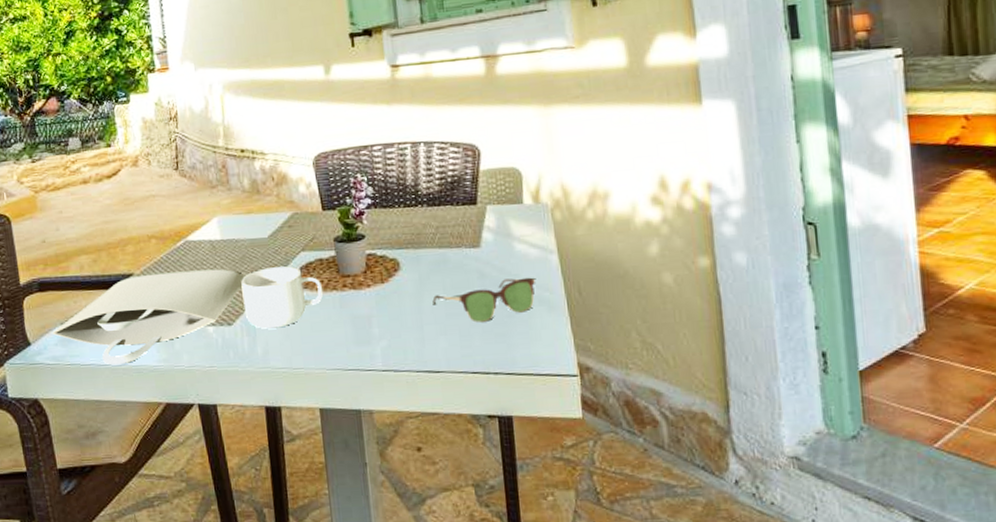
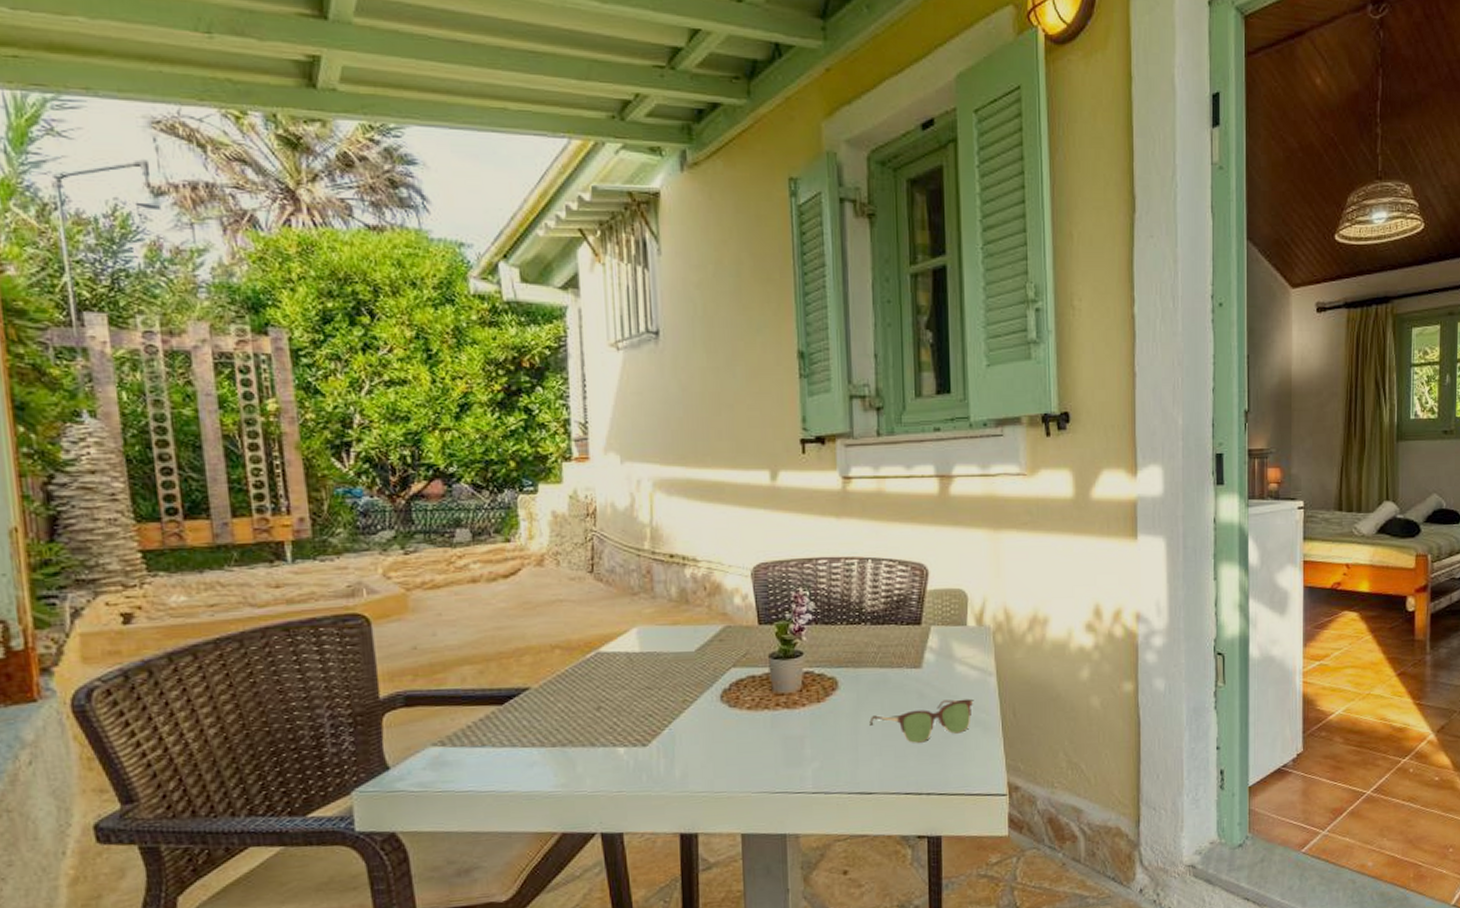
tote bag: present [52,269,245,366] -> none [420,684,665,792]
cup: present [241,266,323,329] -> none [661,683,754,750]

